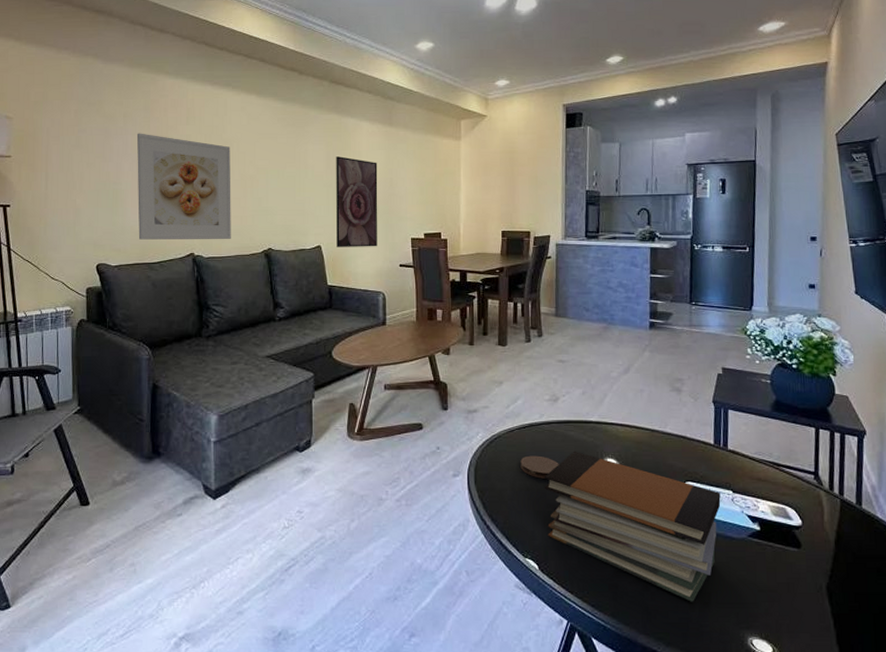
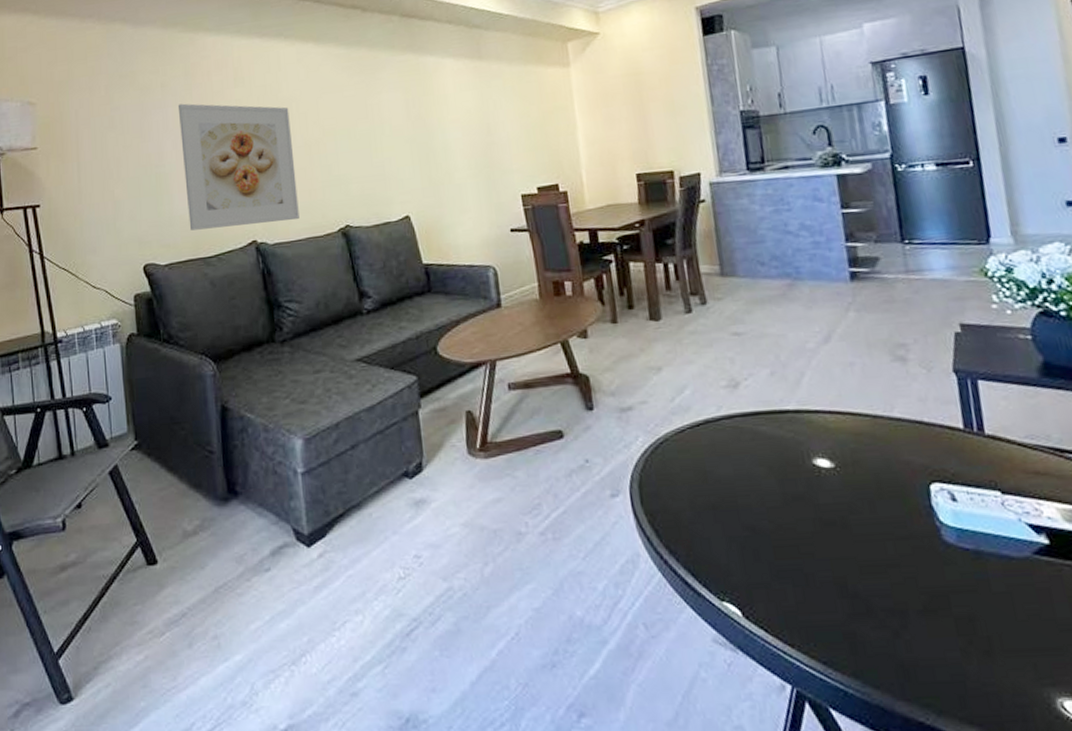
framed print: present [336,156,378,247] -> none [417,104,480,216]
coaster: present [520,455,559,479] -> none [698,461,752,492]
book stack: present [544,450,721,602] -> none [733,451,991,651]

